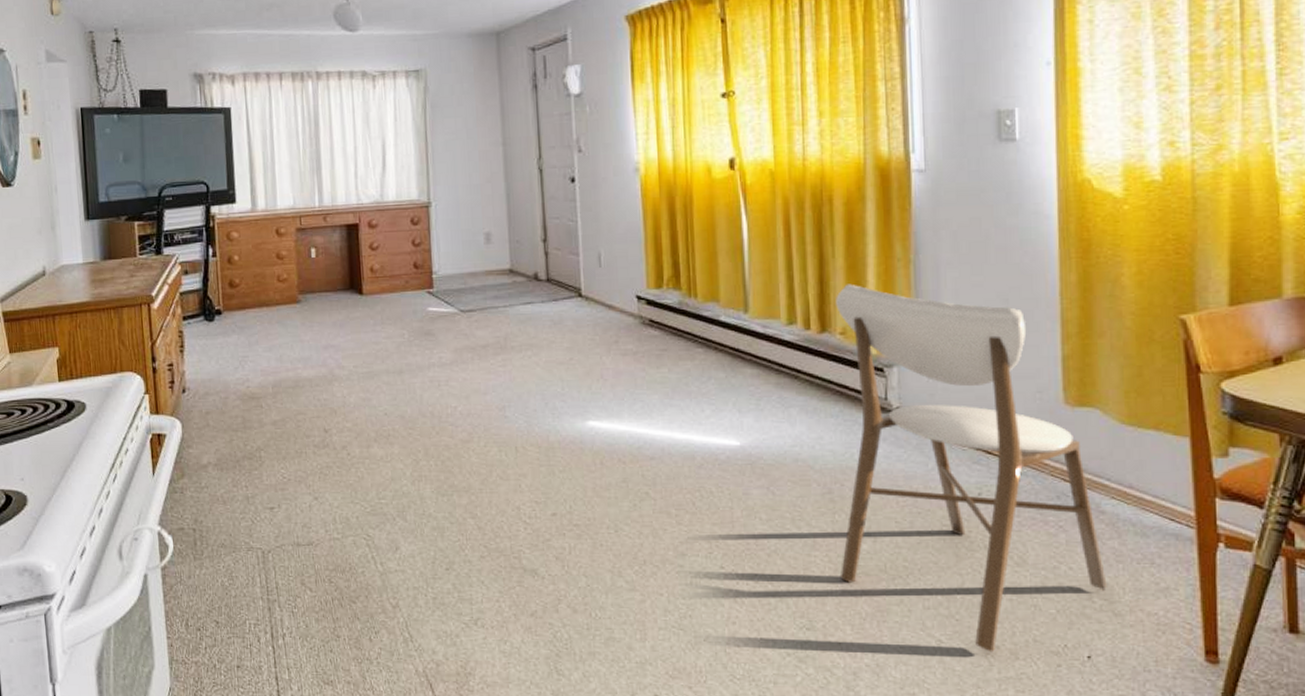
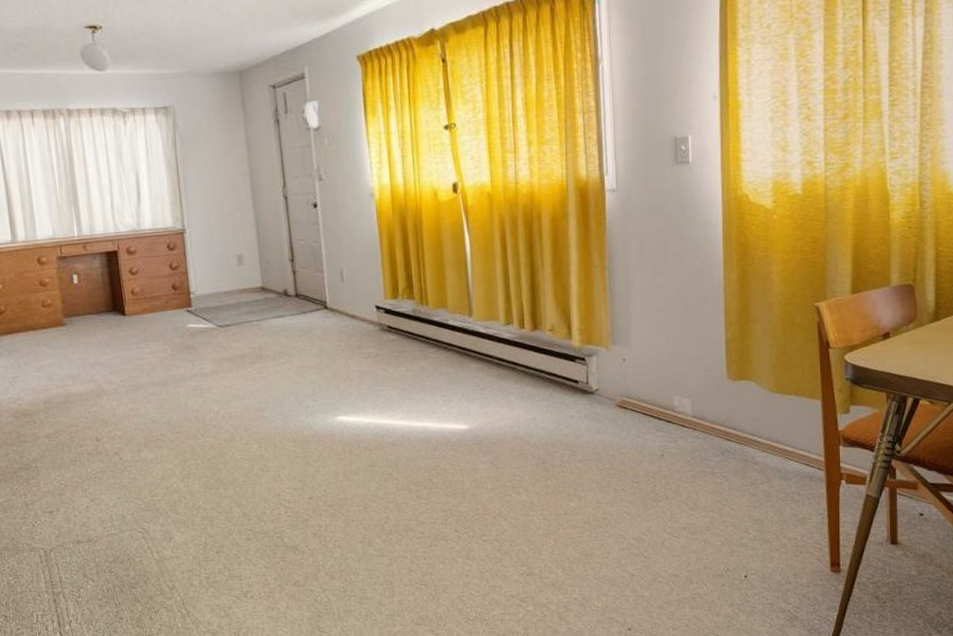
dining chair: present [836,283,1107,652] -> none [545,288,759,580]

